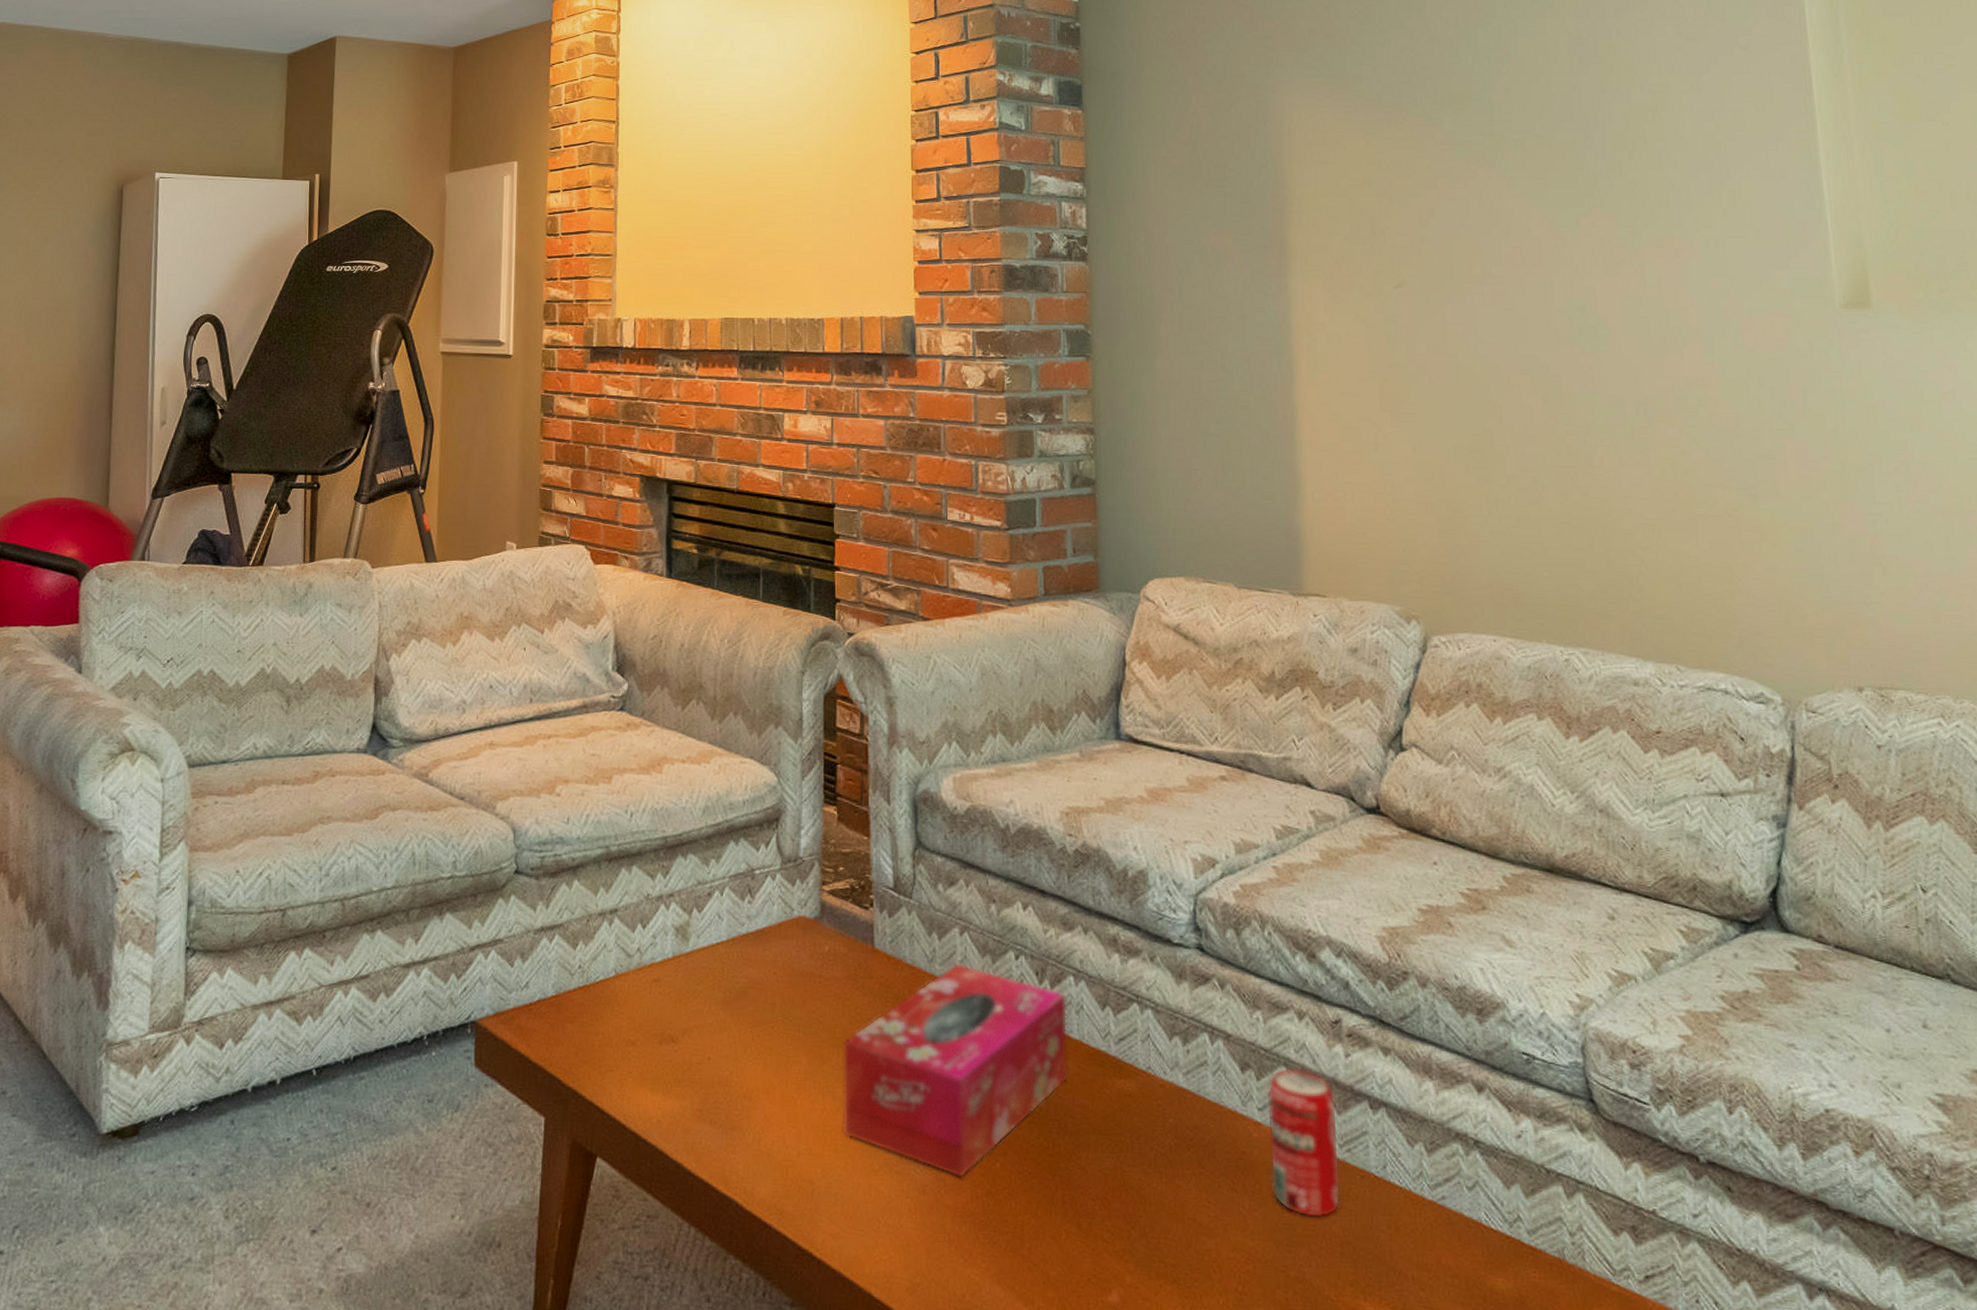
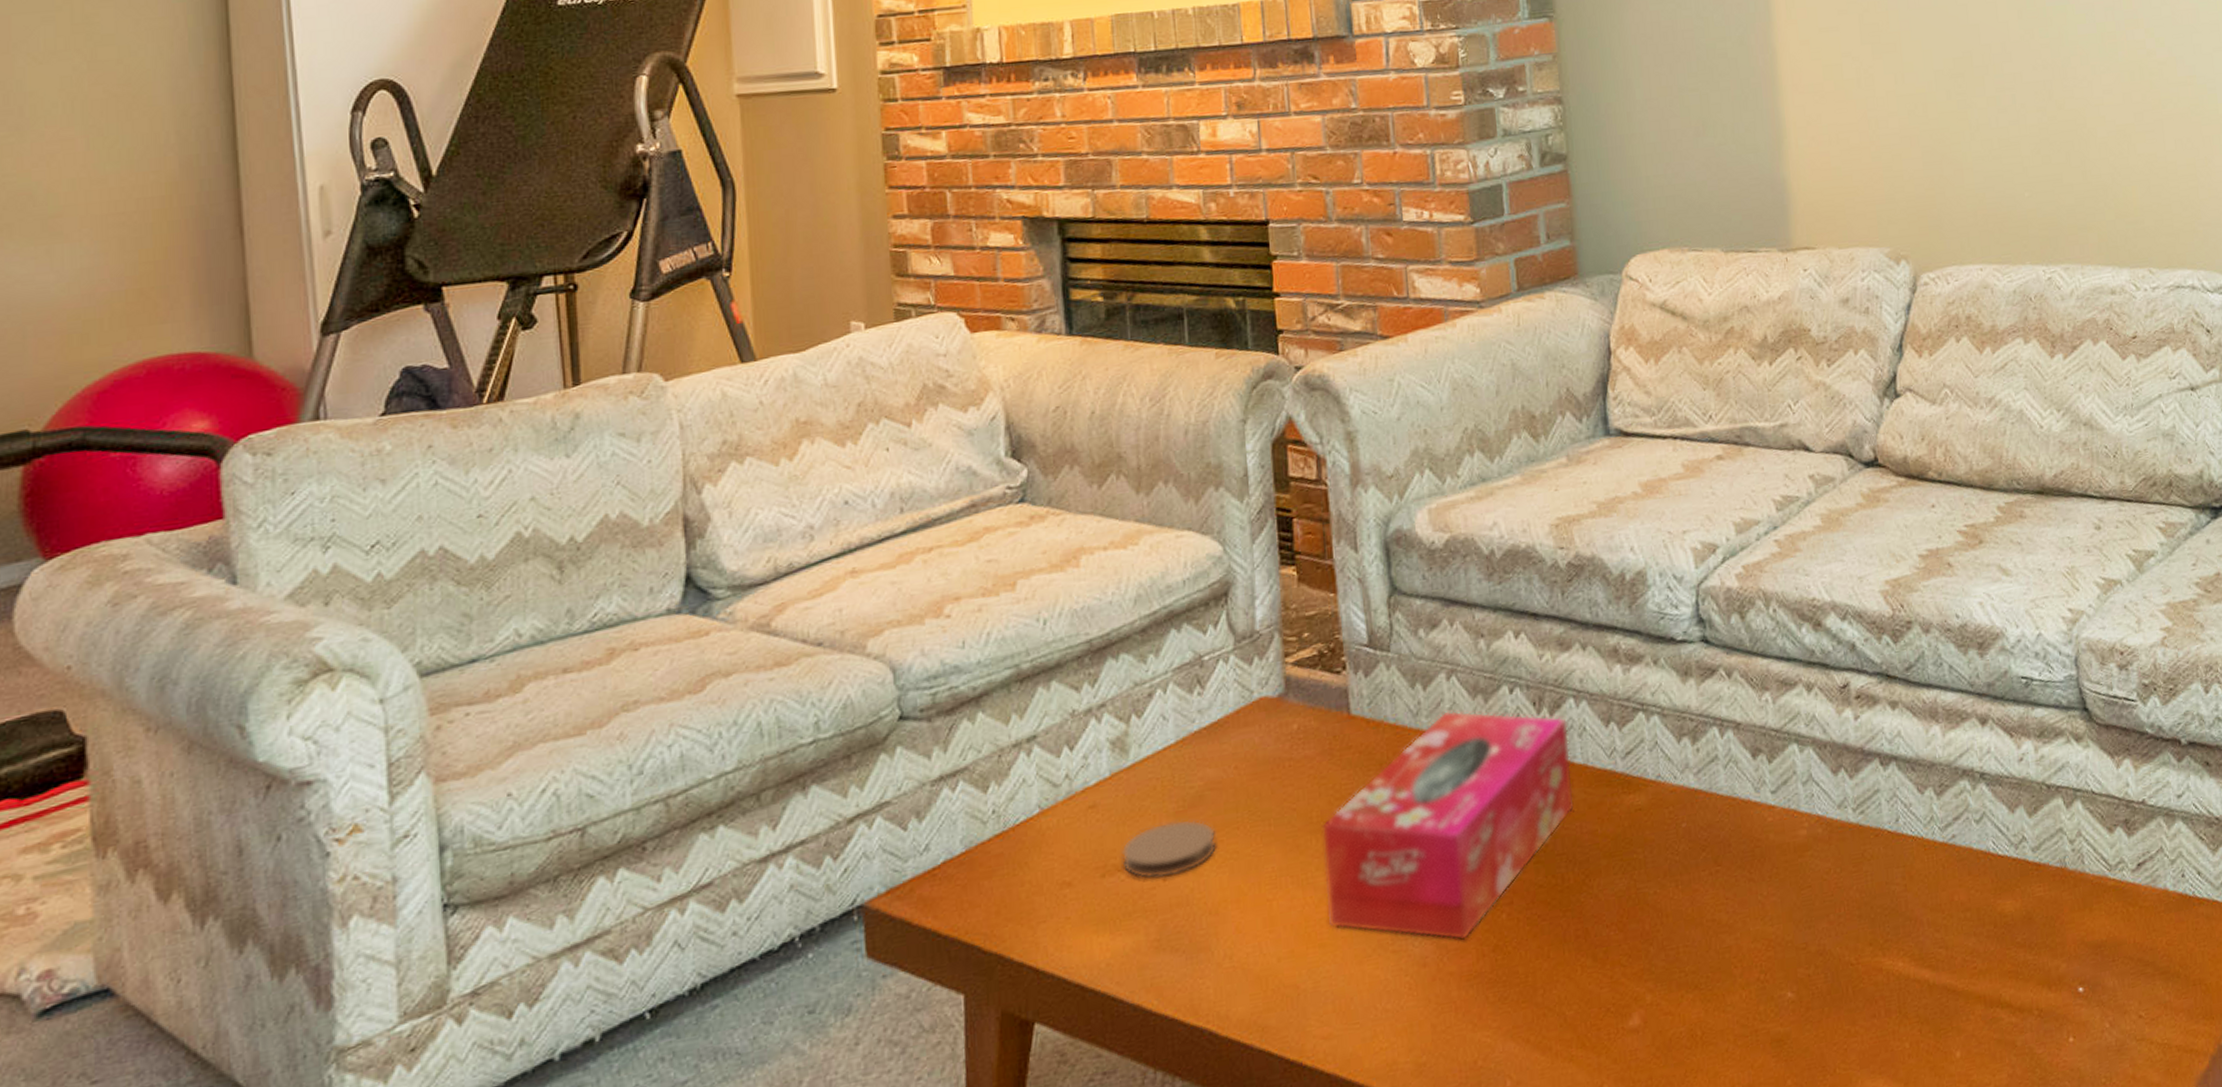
coaster: none [676,1008,755,1057] -> present [1121,819,1217,879]
beverage can: present [1267,1067,1341,1219] -> none [1780,741,1857,889]

